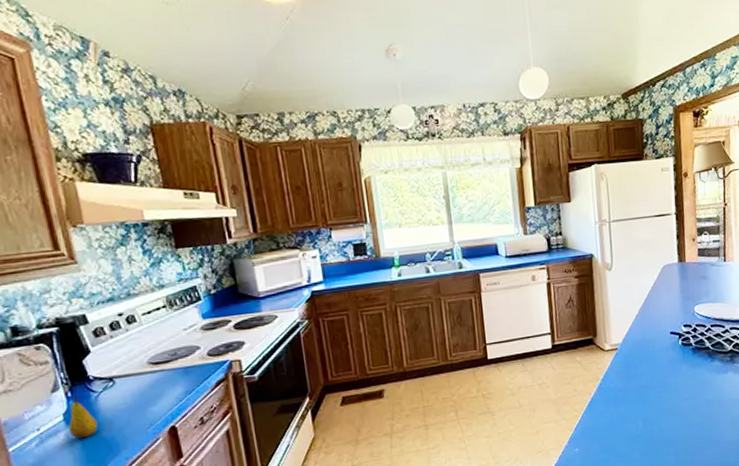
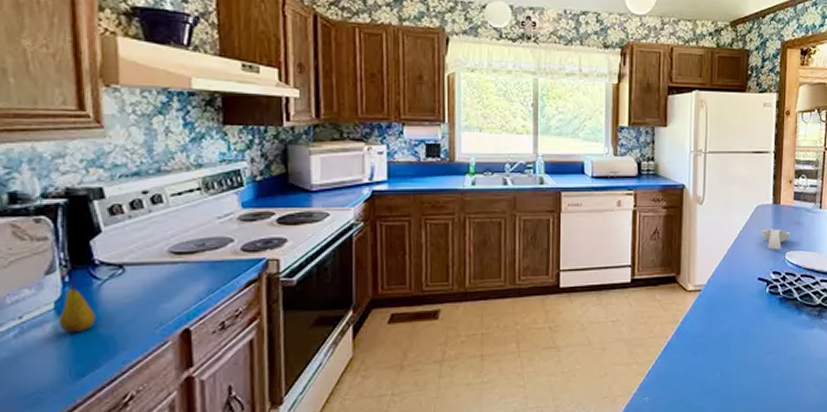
spoon rest: none [670,285,699,305] -> present [762,229,791,250]

